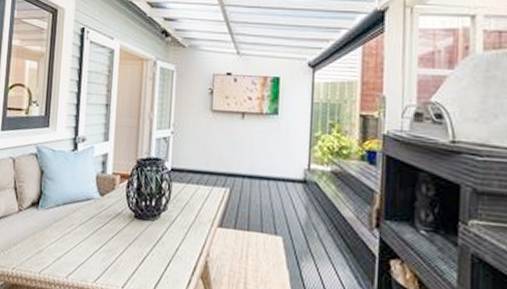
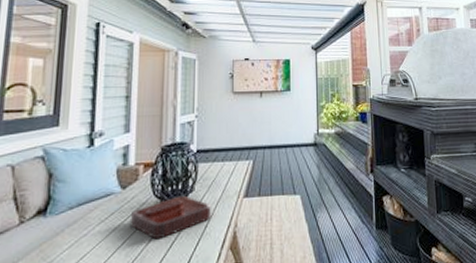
decorative tray: none [106,212,183,252] -> present [129,195,211,240]

